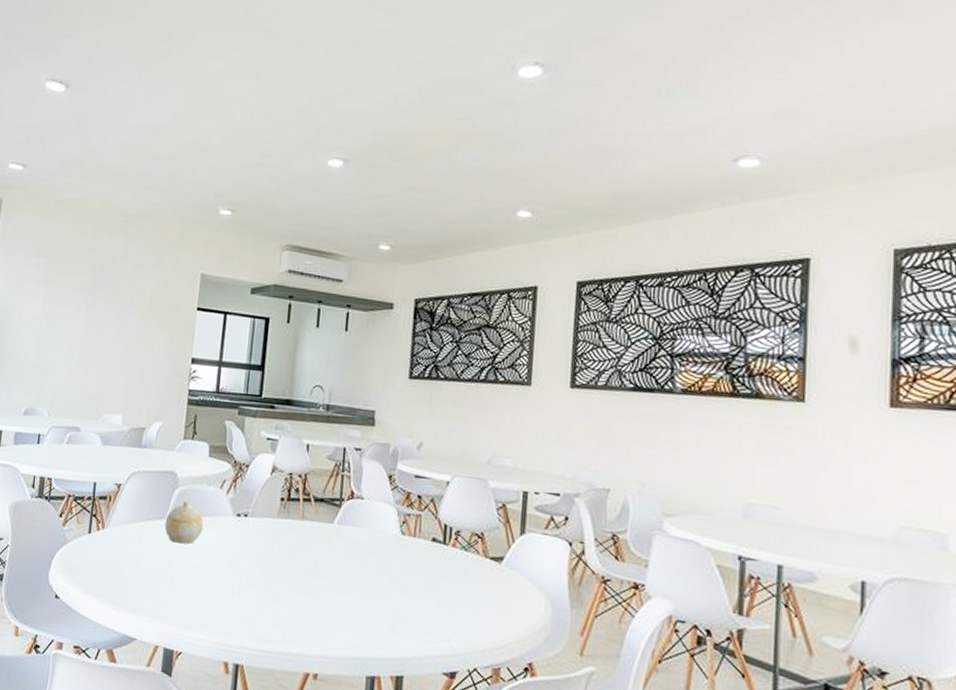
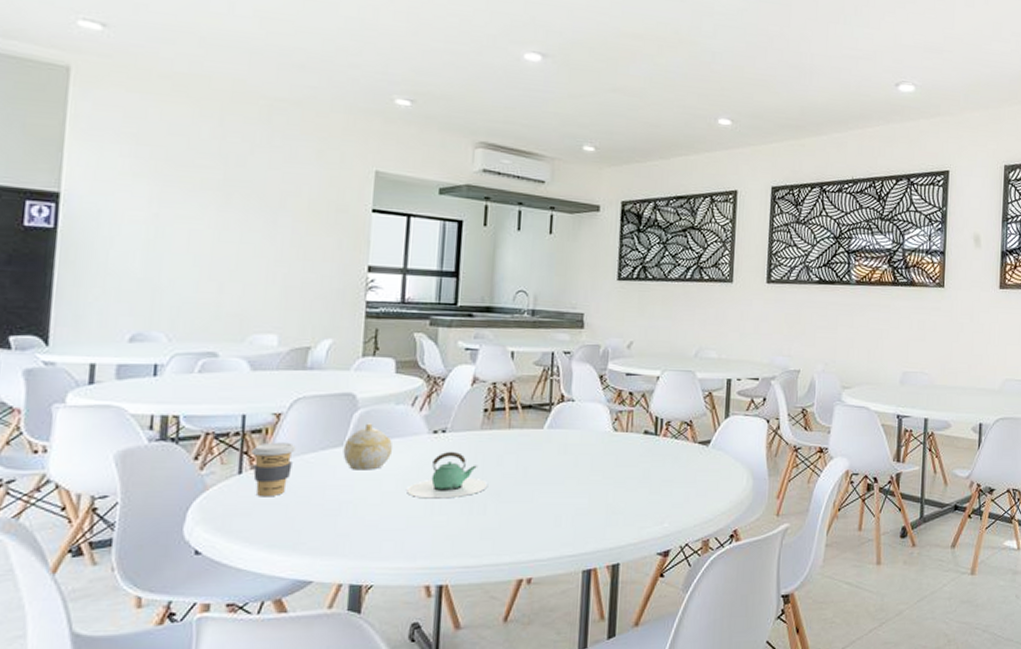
coffee cup: none [98,508,130,557] -> present [251,442,296,497]
teapot: none [213,535,282,581] -> present [407,451,488,499]

